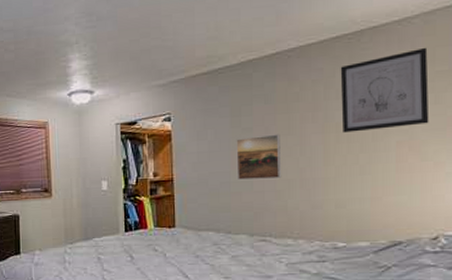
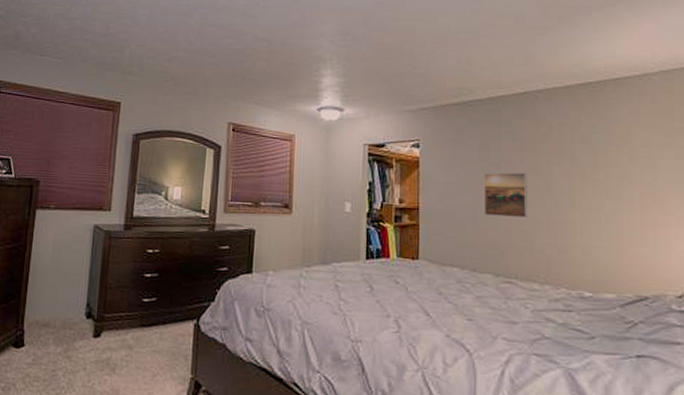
wall art: present [340,47,430,133] -> none [585,103,671,179]

